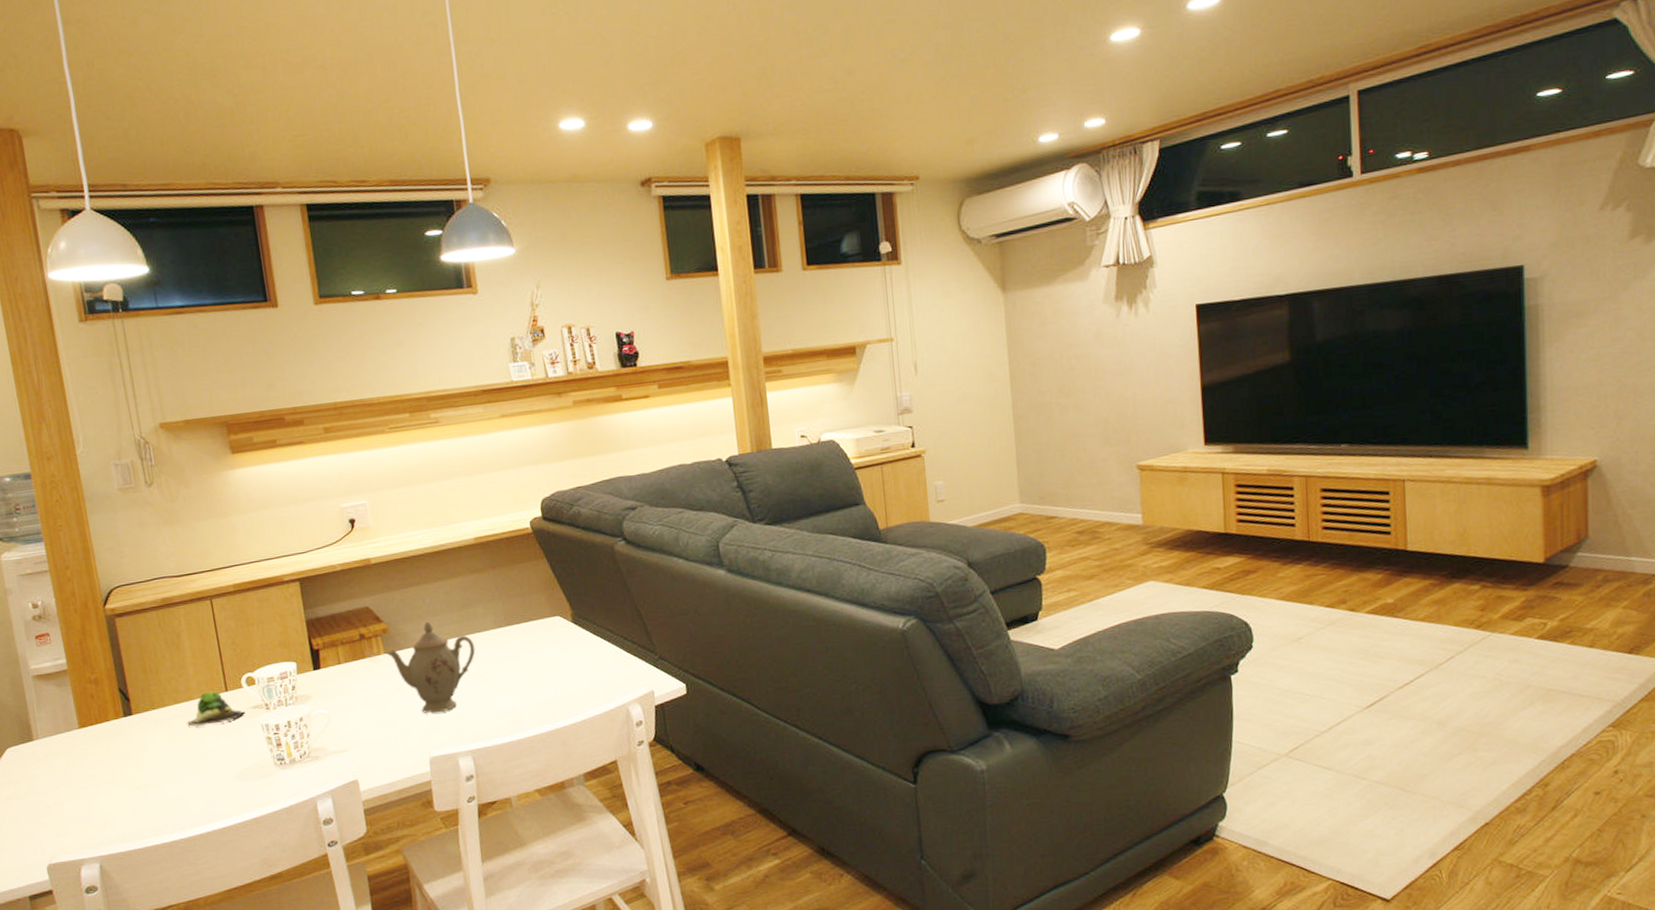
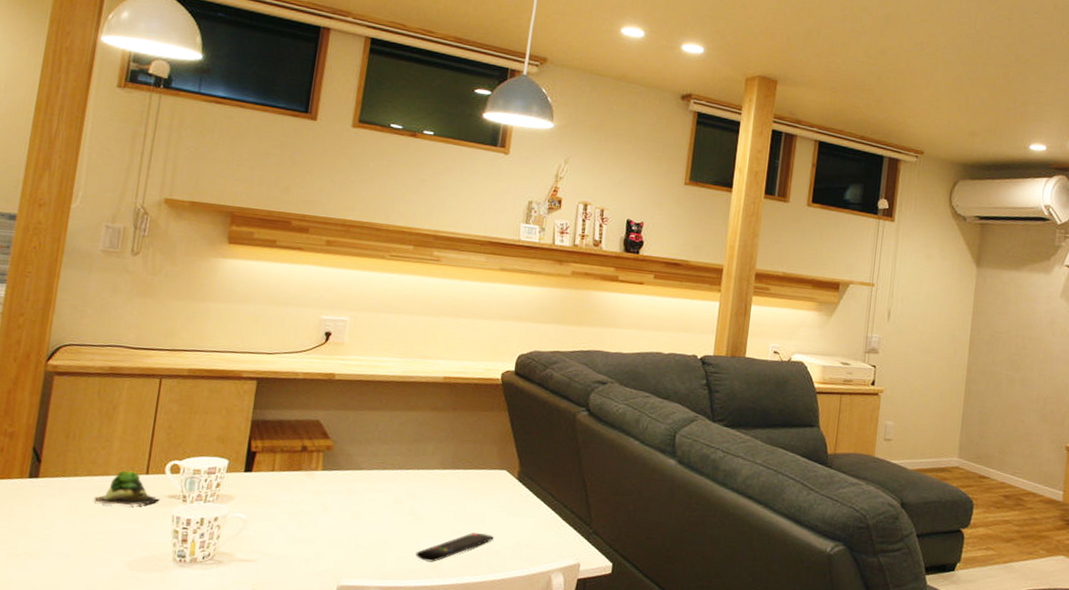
teapot: present [386,621,476,714] -> none [323,448,415,542]
remote control: none [494,681,565,719] -> present [415,533,494,562]

